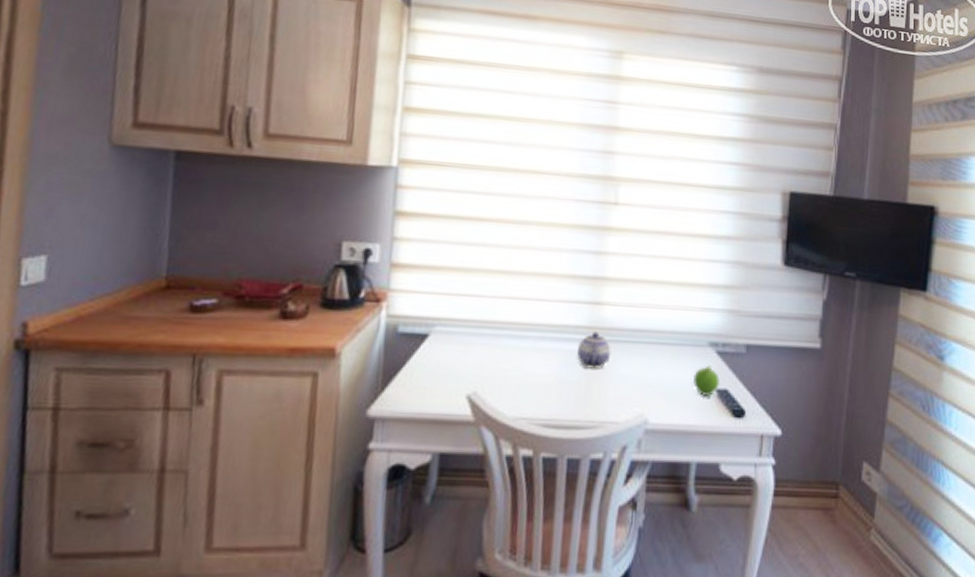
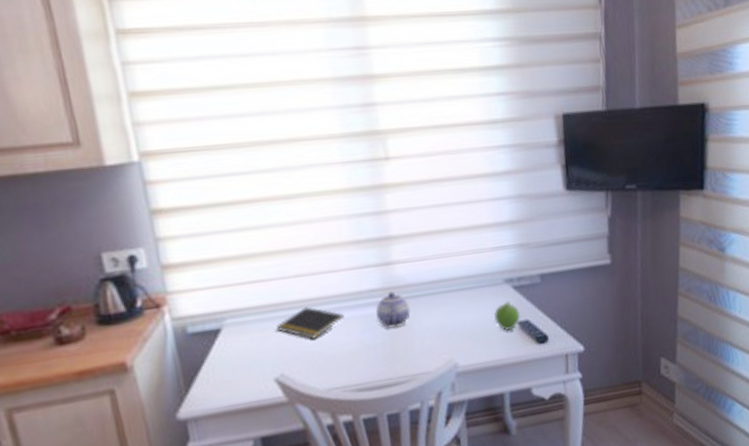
notepad: none [480,329,546,363] -> present [276,306,344,339]

